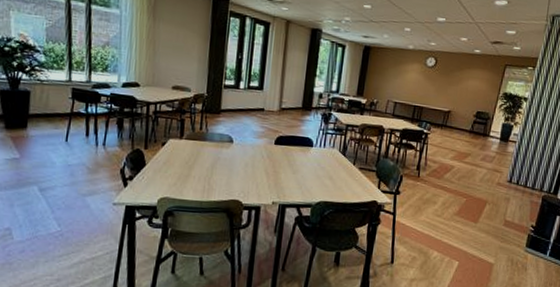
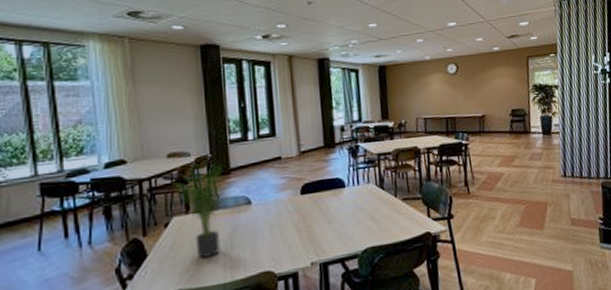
potted plant: none [173,98,218,178] -> present [173,162,228,258]

